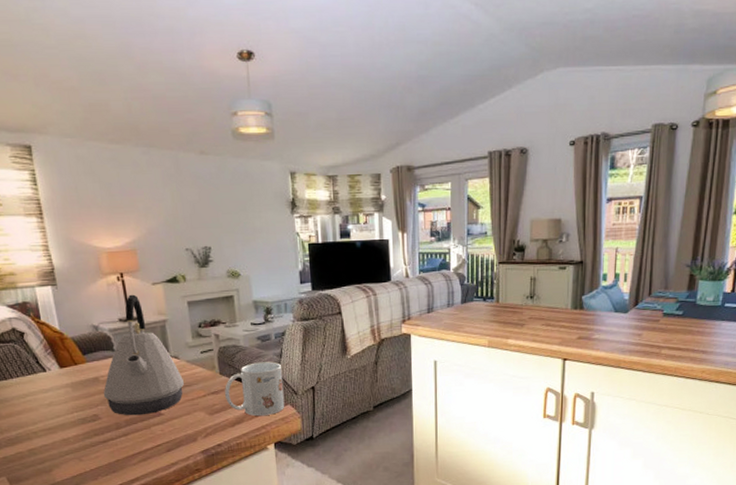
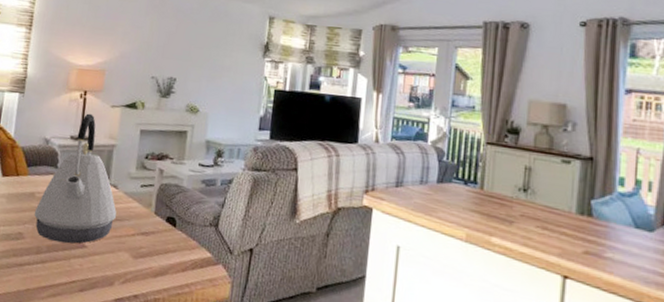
mug: present [225,361,285,417] -> none [154,208,222,273]

